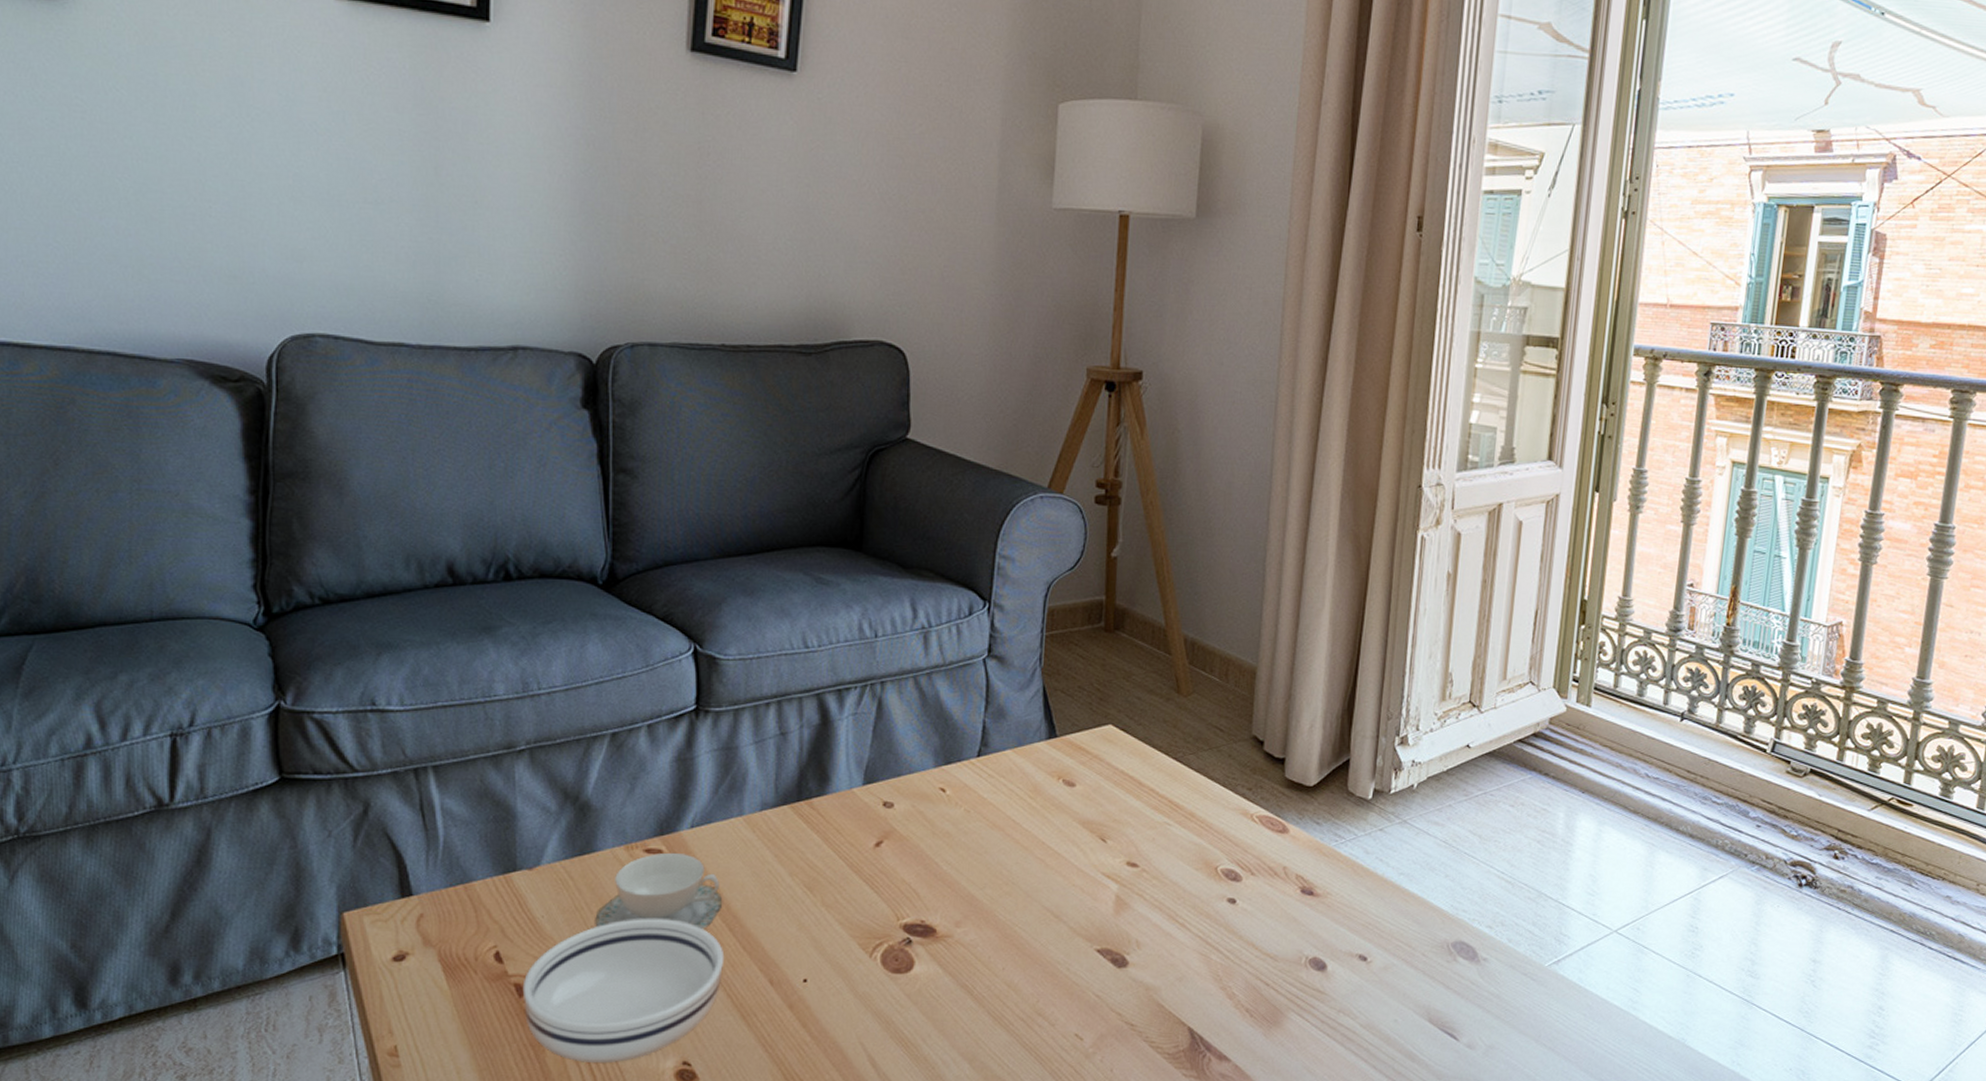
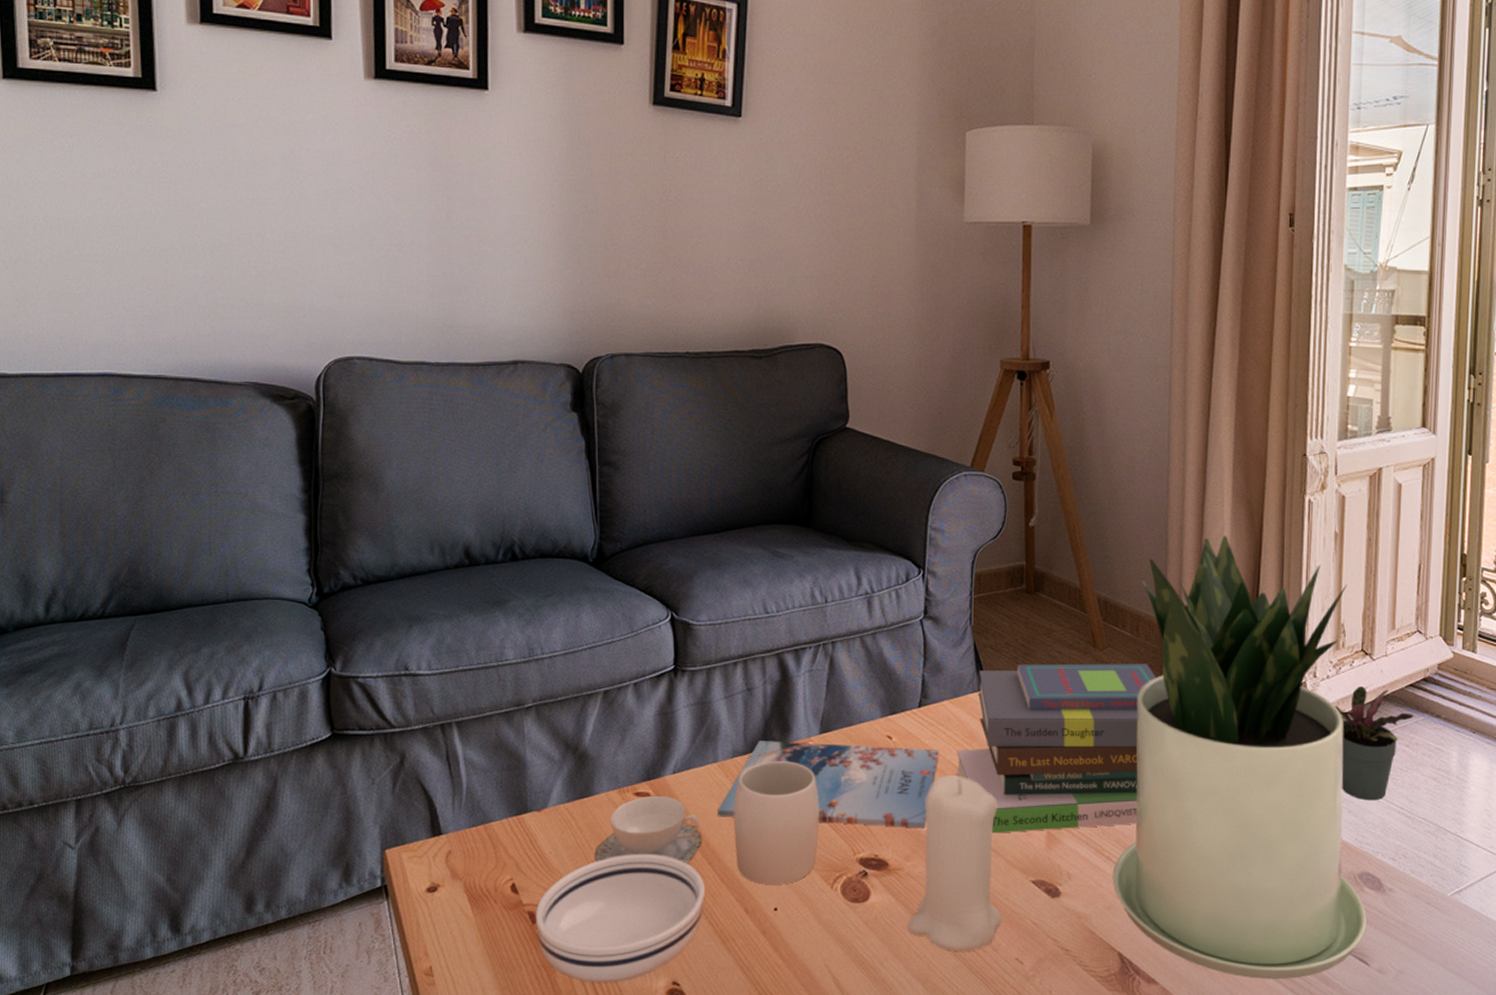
magazine: none [741,792,998,892] -> present [718,741,939,829]
mug: none [760,814,860,953] -> present [734,760,820,885]
candle: none [954,832,1062,1027] -> present [907,774,1002,951]
books: none [1017,710,1245,898] -> present [956,663,1156,834]
planter: none [1185,572,1459,1055] -> present [1112,535,1368,979]
potted plant: none [1436,741,1521,864] -> present [1334,687,1414,801]

